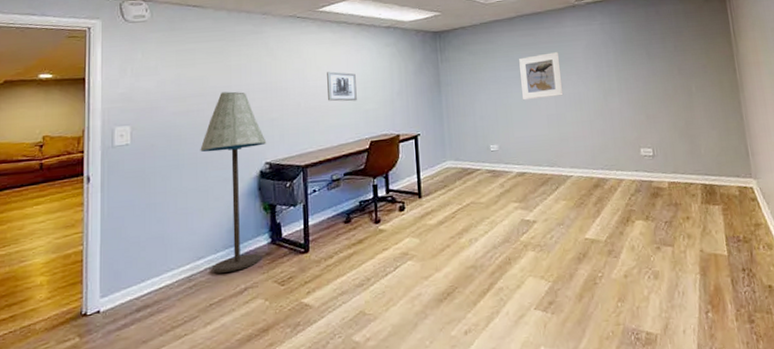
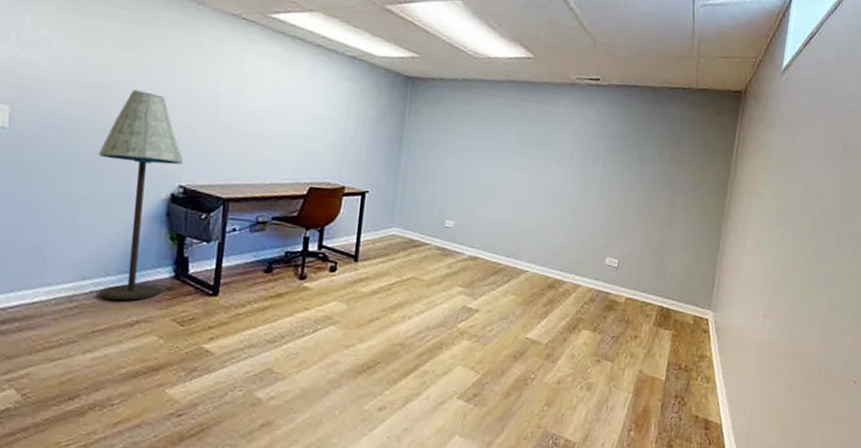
wall art: present [327,71,357,102] -> none [266,95,304,137]
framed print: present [519,52,564,101] -> none [493,129,545,183]

